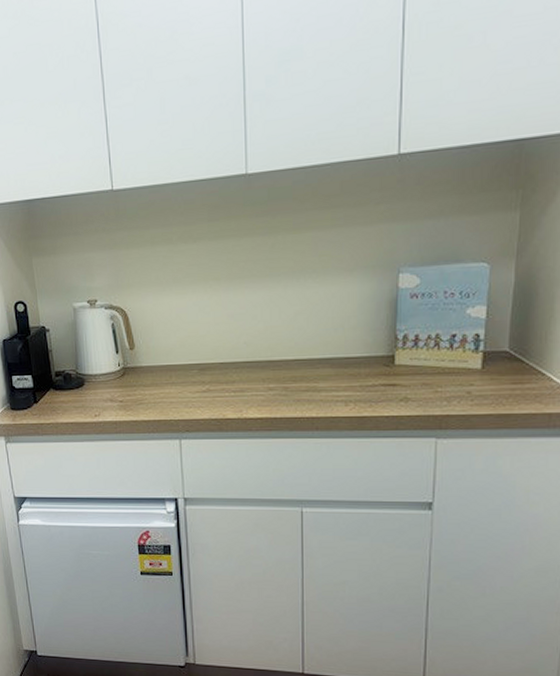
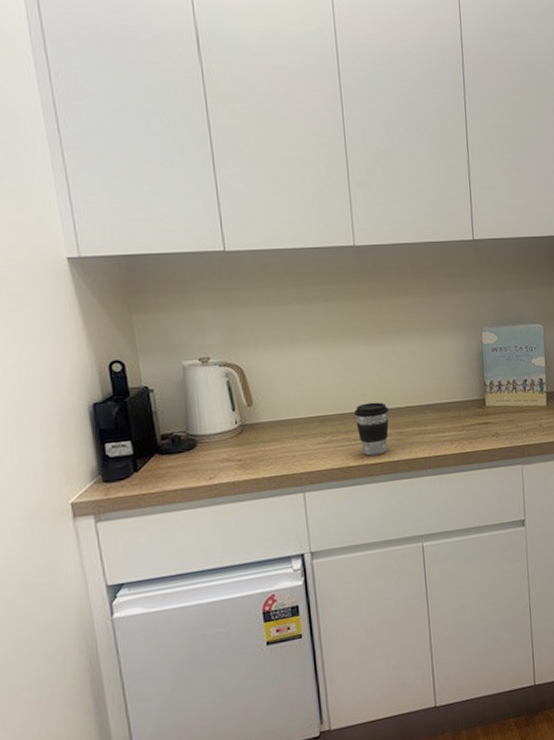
coffee cup: none [235,352,274,410] -> present [353,402,389,456]

